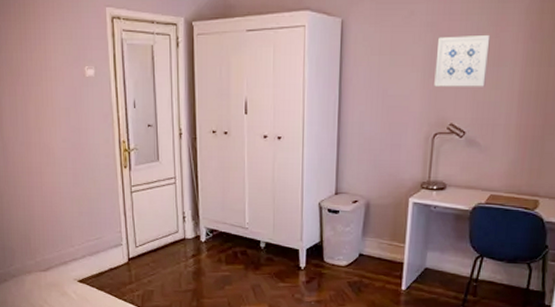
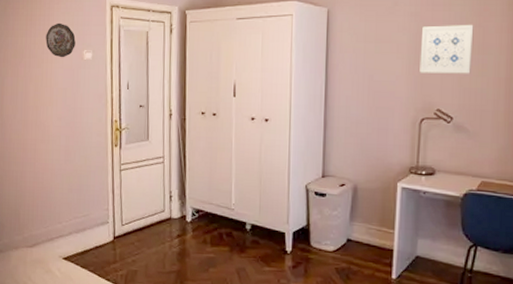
decorative plate: none [43,36,76,75] -> present [46,22,76,58]

